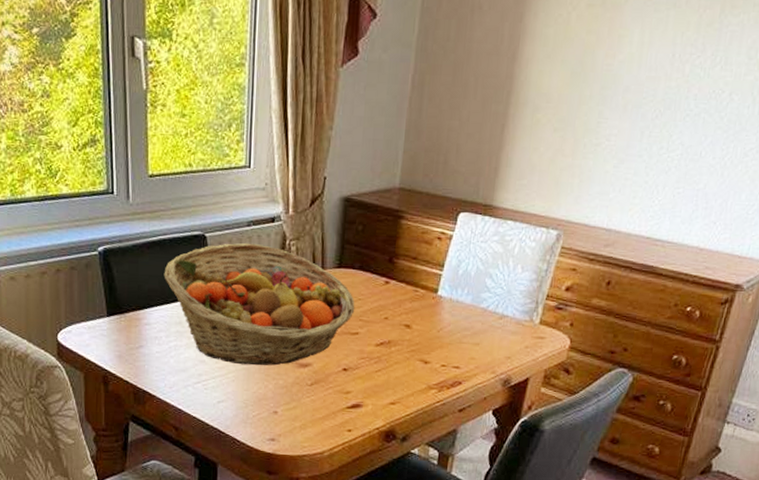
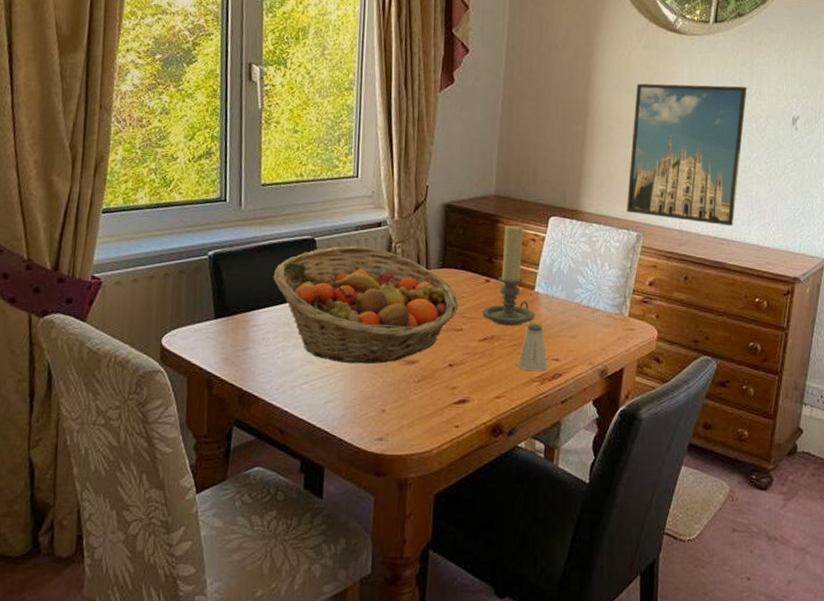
candle holder: none [380,221,437,331] -> present [482,224,536,326]
saltshaker: none [415,328,447,379] -> present [517,323,547,372]
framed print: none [548,52,711,225] -> present [627,83,747,227]

